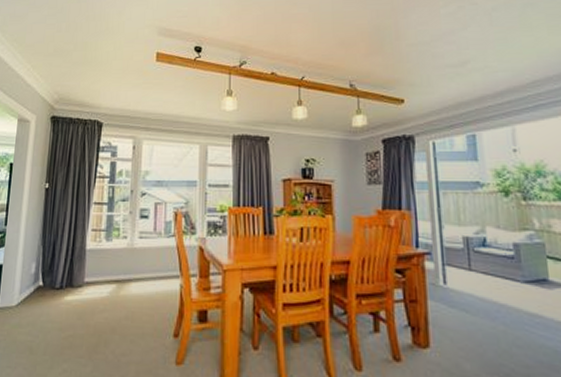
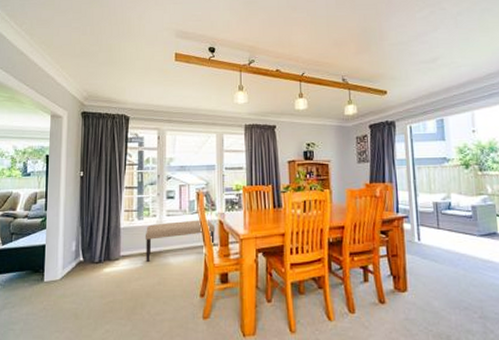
bench: none [112,244,195,293] -> present [144,220,216,263]

